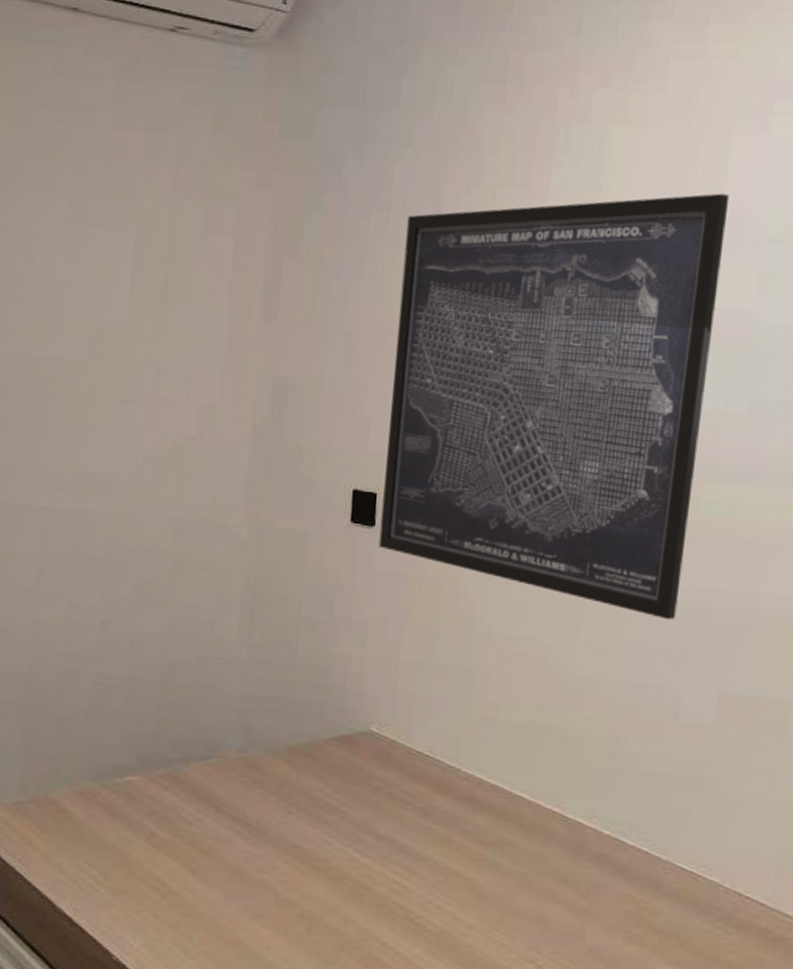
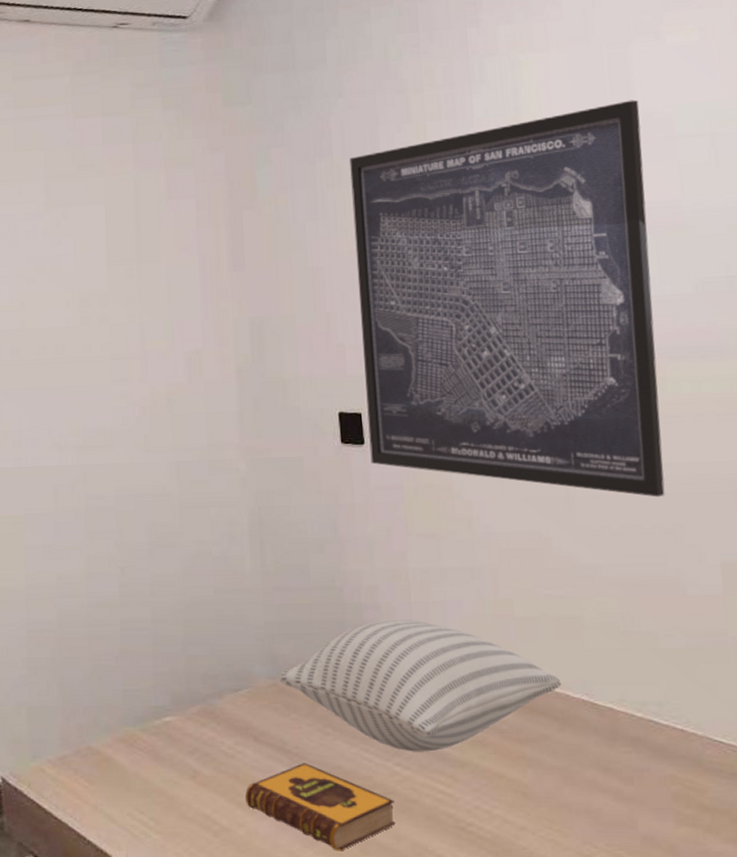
hardback book: none [197,838,348,928] -> present [244,763,396,851]
pillow: none [250,708,536,843] -> present [279,619,562,752]

